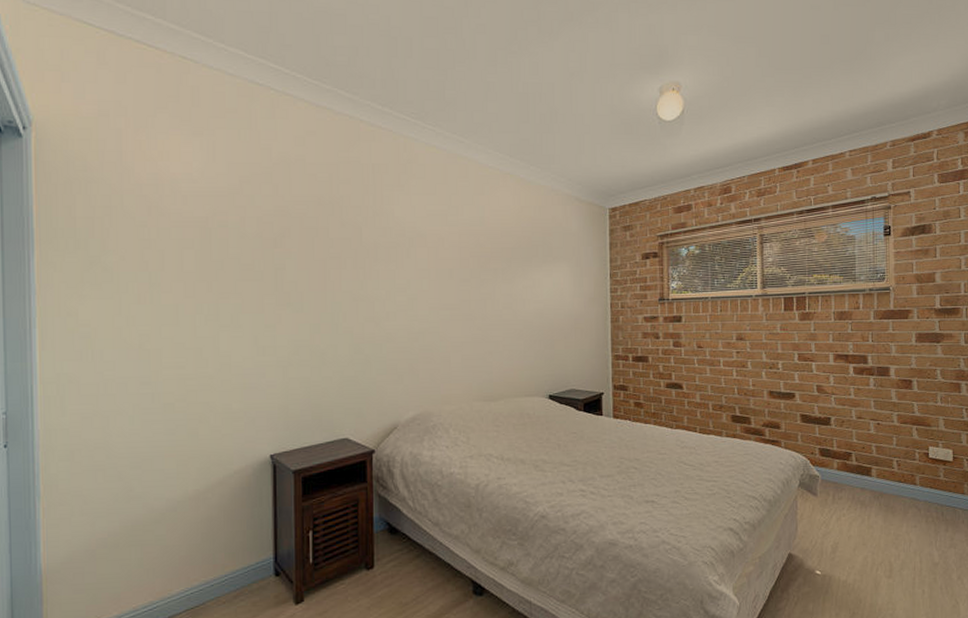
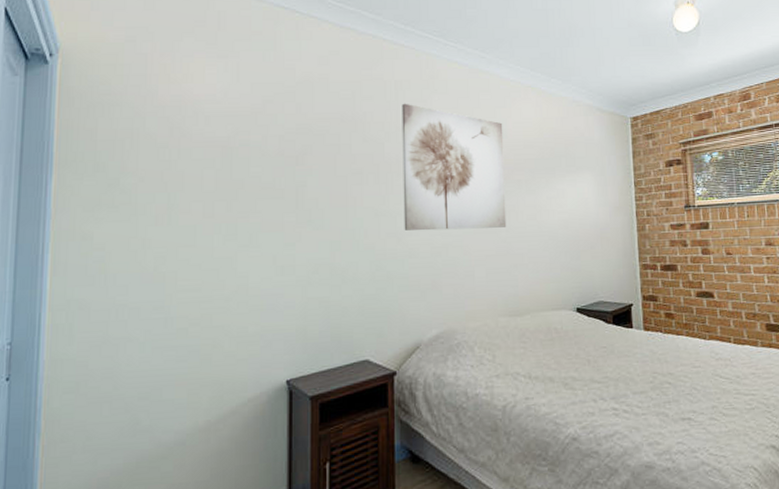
wall art: none [379,187,483,316] -> present [402,103,507,231]

